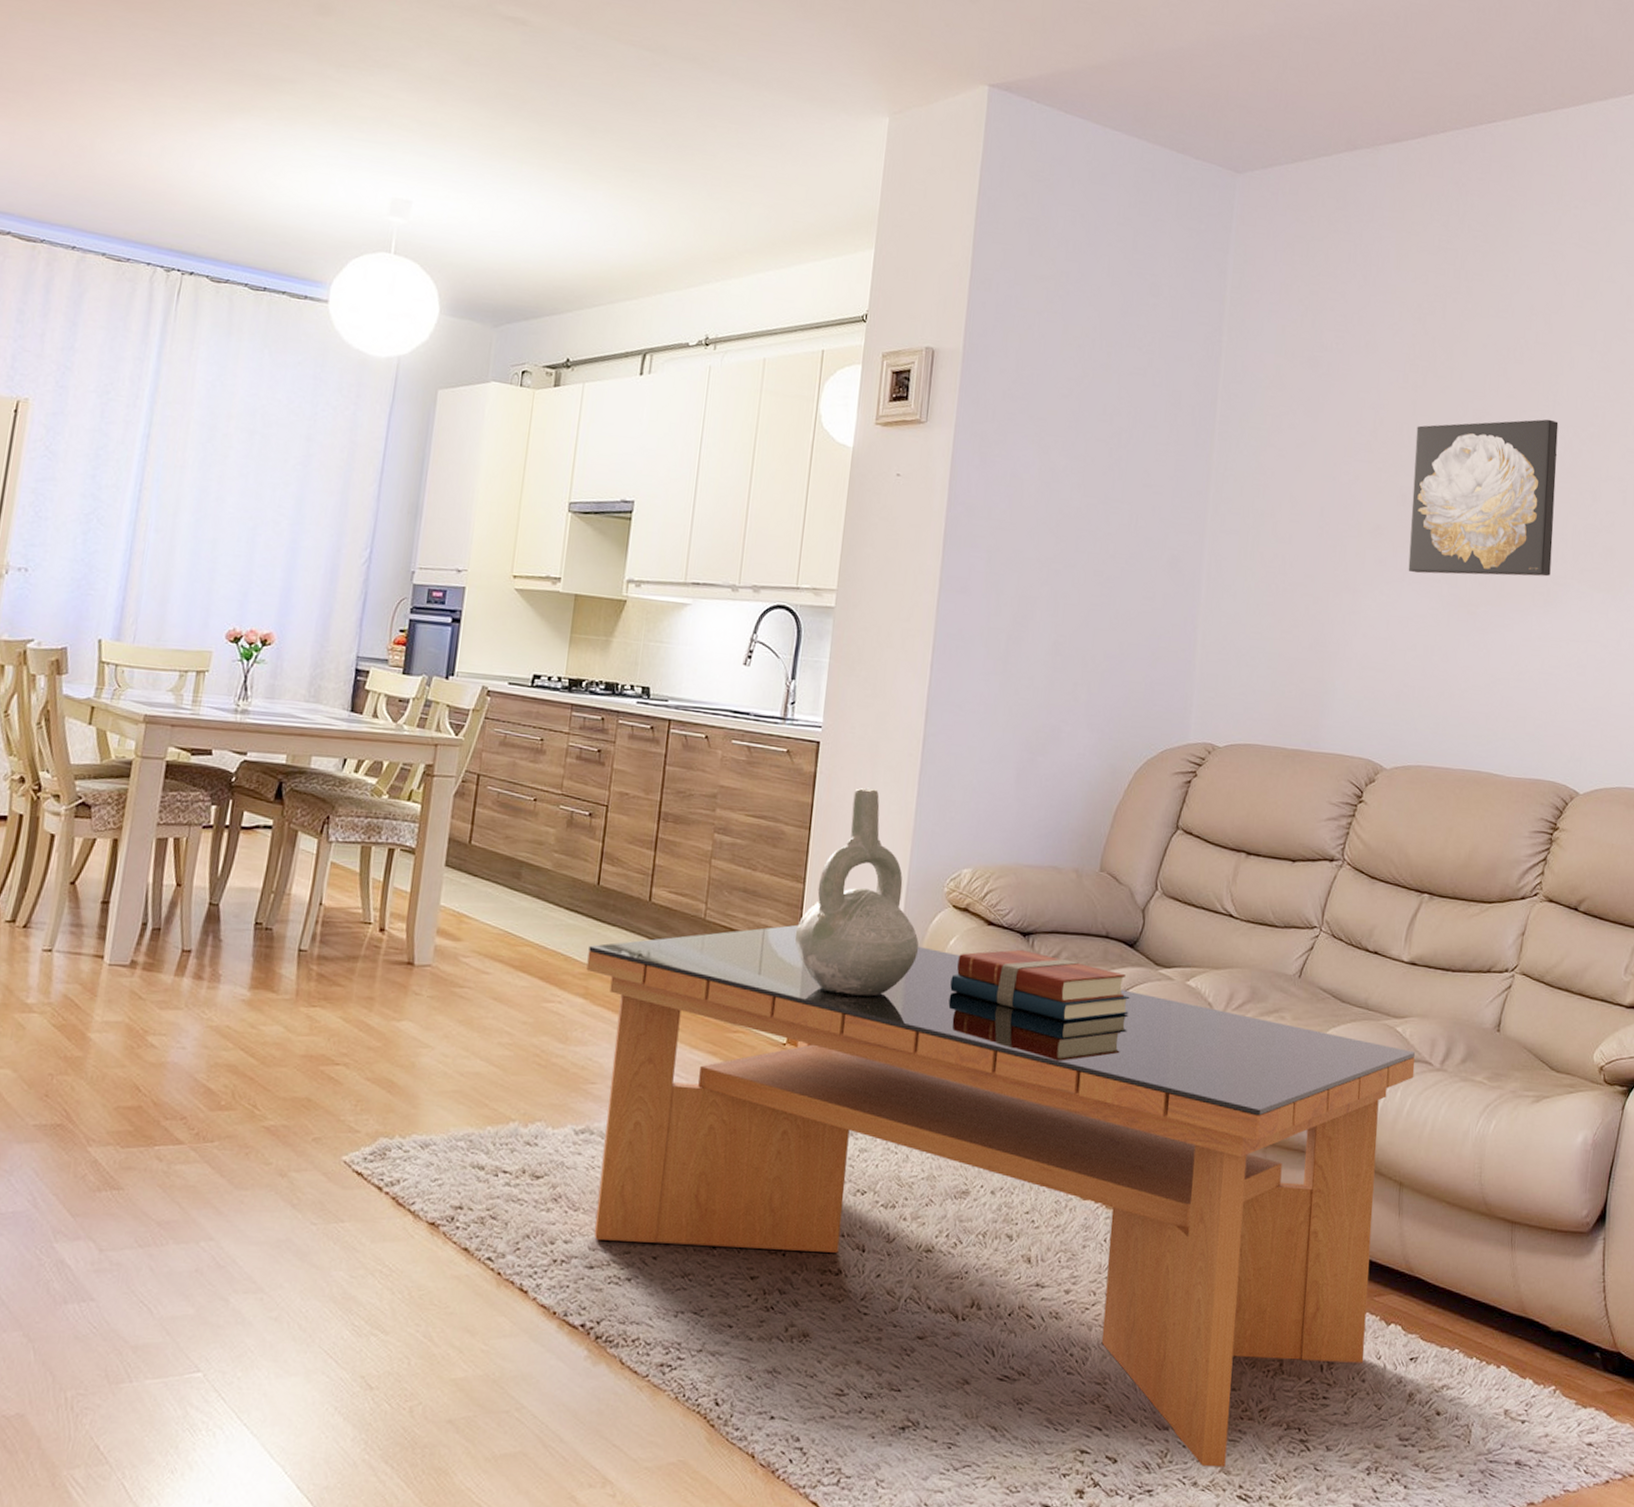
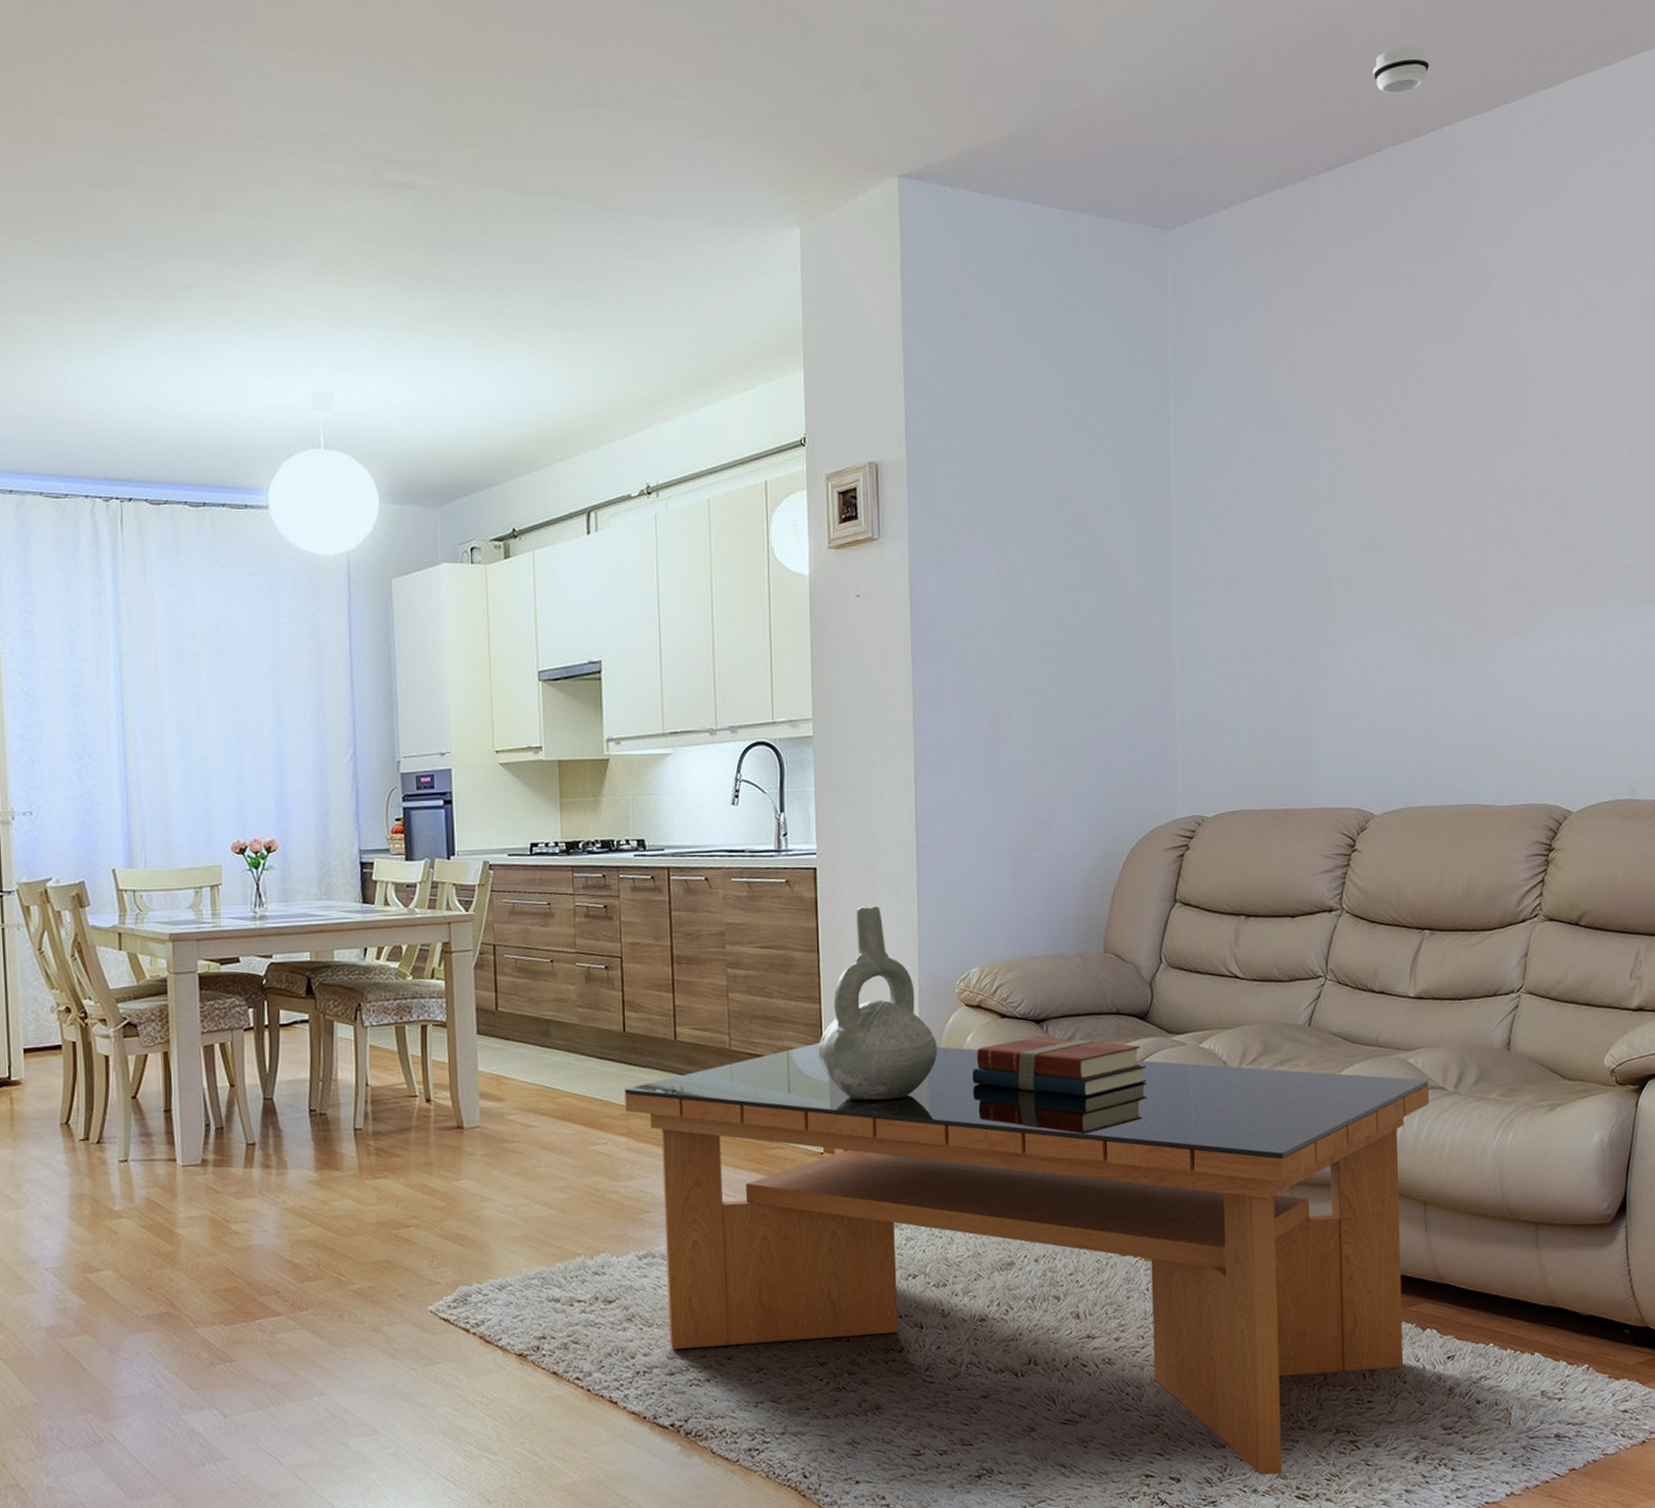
wall art: present [1408,419,1559,577] -> none [1378,439,1527,618]
smoke detector: none [1443,41,1497,84] -> present [1372,46,1430,93]

